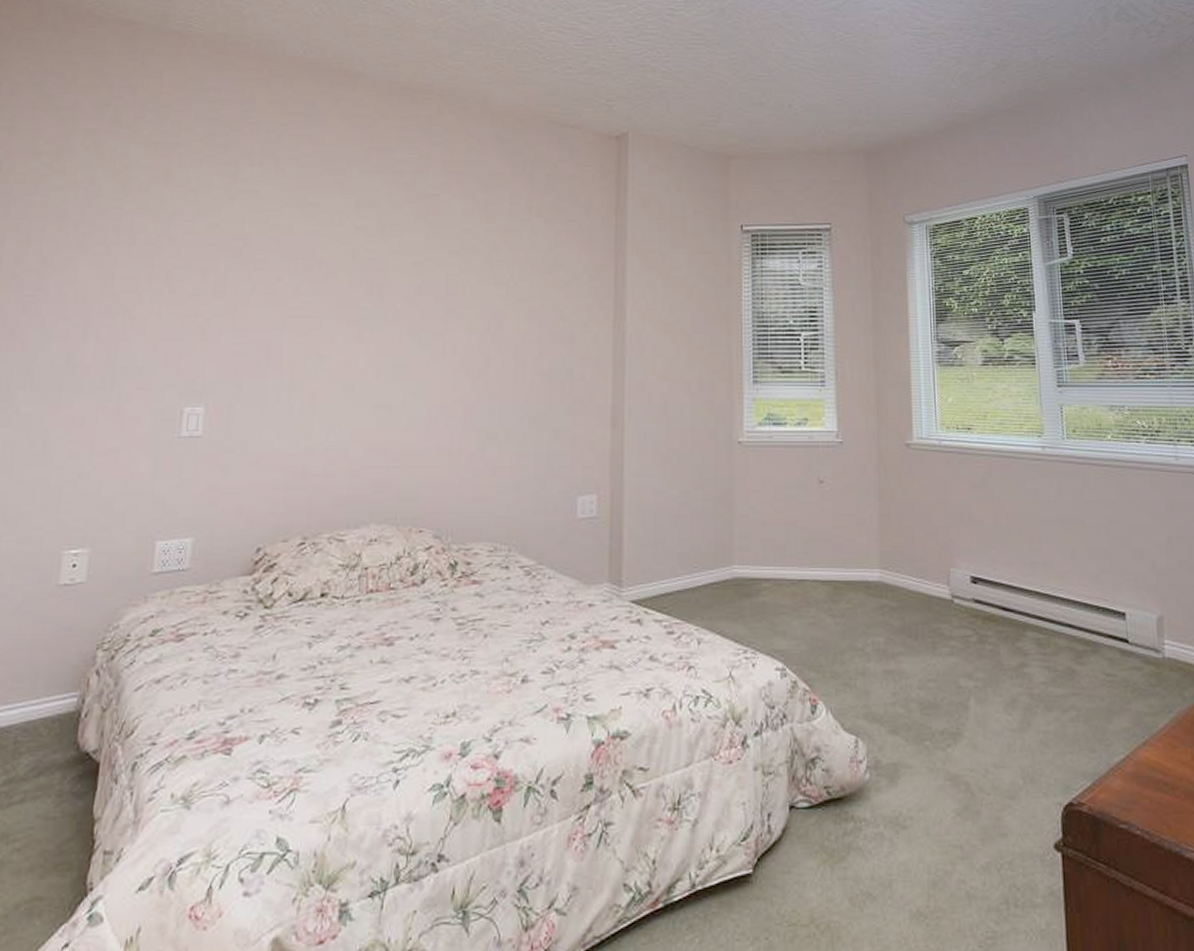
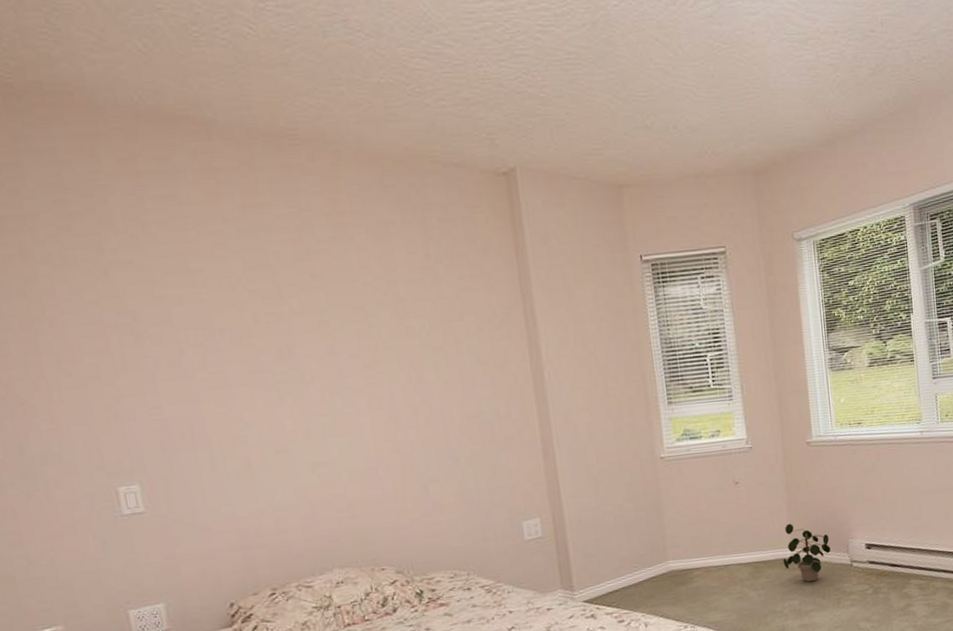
potted plant: none [869,538,927,616] -> present [783,523,831,582]

